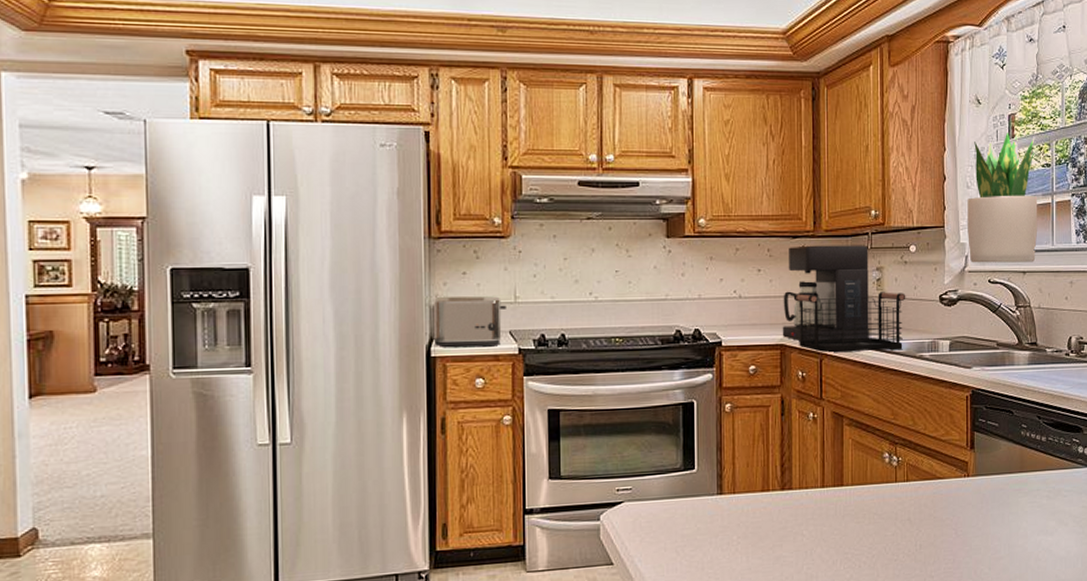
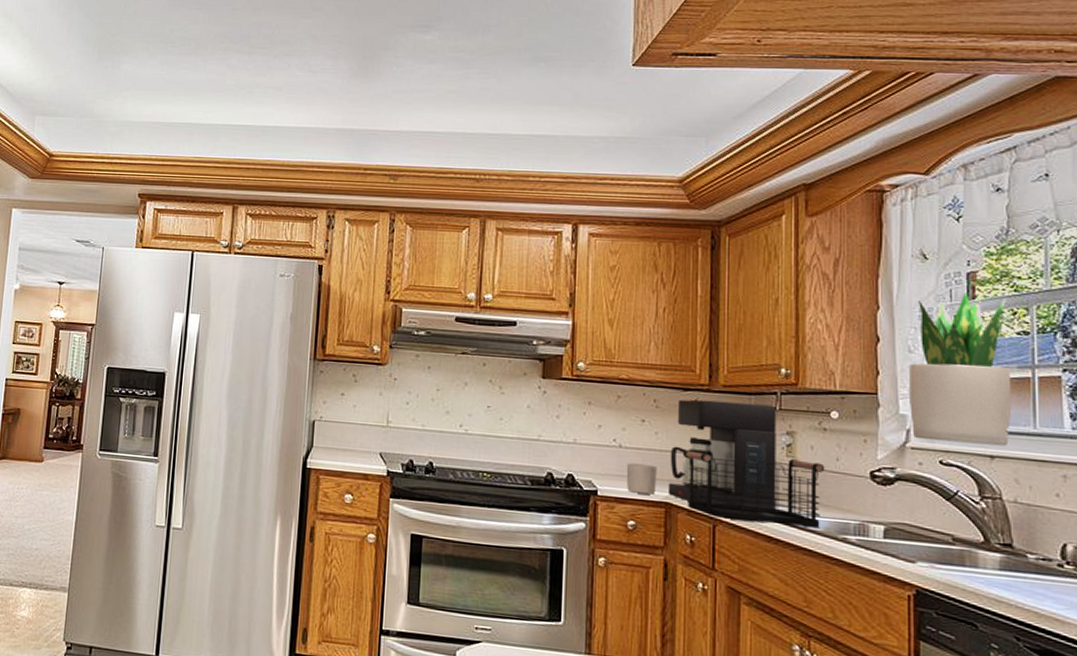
toaster: present [433,295,506,347] -> none [310,413,378,466]
mug: none [746,311,773,339] -> present [626,463,657,495]

